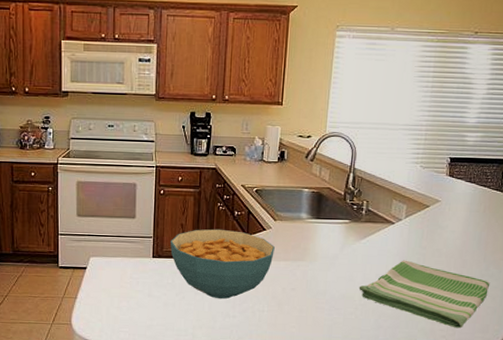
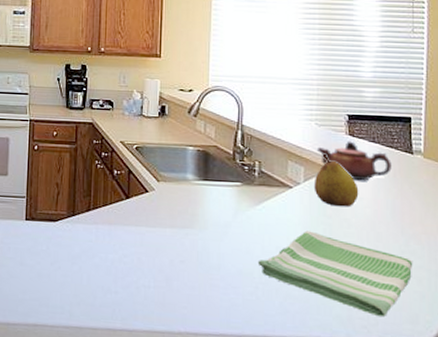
cereal bowl: present [170,229,275,299] -> none [45,189,159,271]
fruit: none [413,192,452,239] -> present [314,153,359,207]
teapot: none [419,181,483,216] -> present [316,141,392,181]

